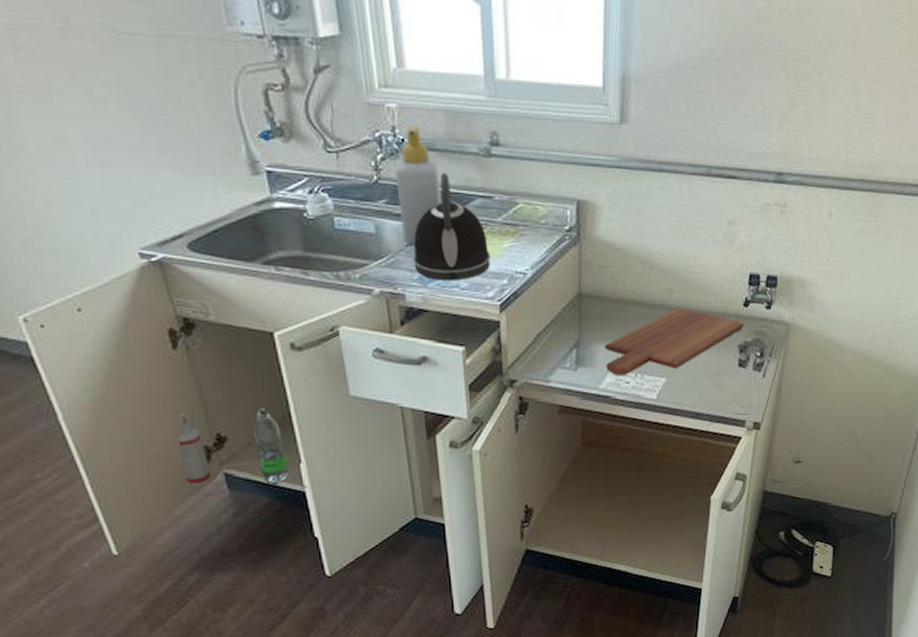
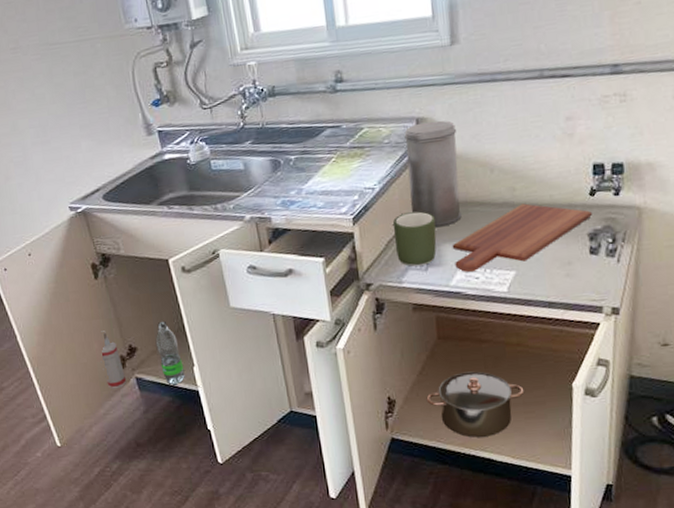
soap bottle: present [395,125,441,245] -> none [257,76,297,176]
kettle: present [413,173,492,280] -> none [275,111,343,203]
mug: none [545,305,590,365] -> present [393,211,437,267]
canister: none [563,206,618,324] -> present [404,120,462,227]
cooking pot: none [566,481,665,550] -> present [426,371,525,437]

